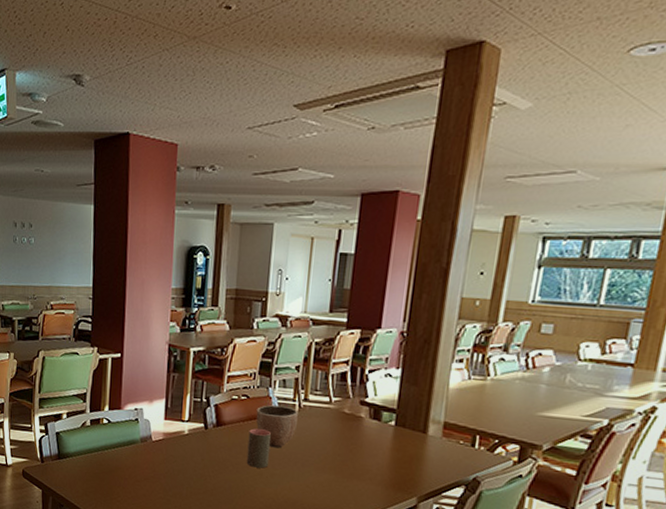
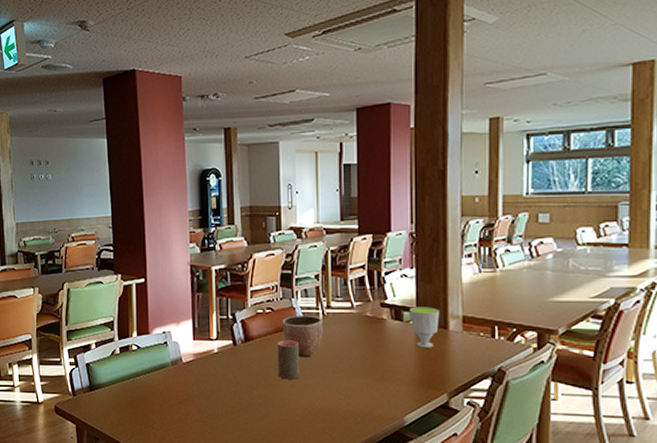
cup: none [389,408,421,451] -> present [409,307,440,348]

